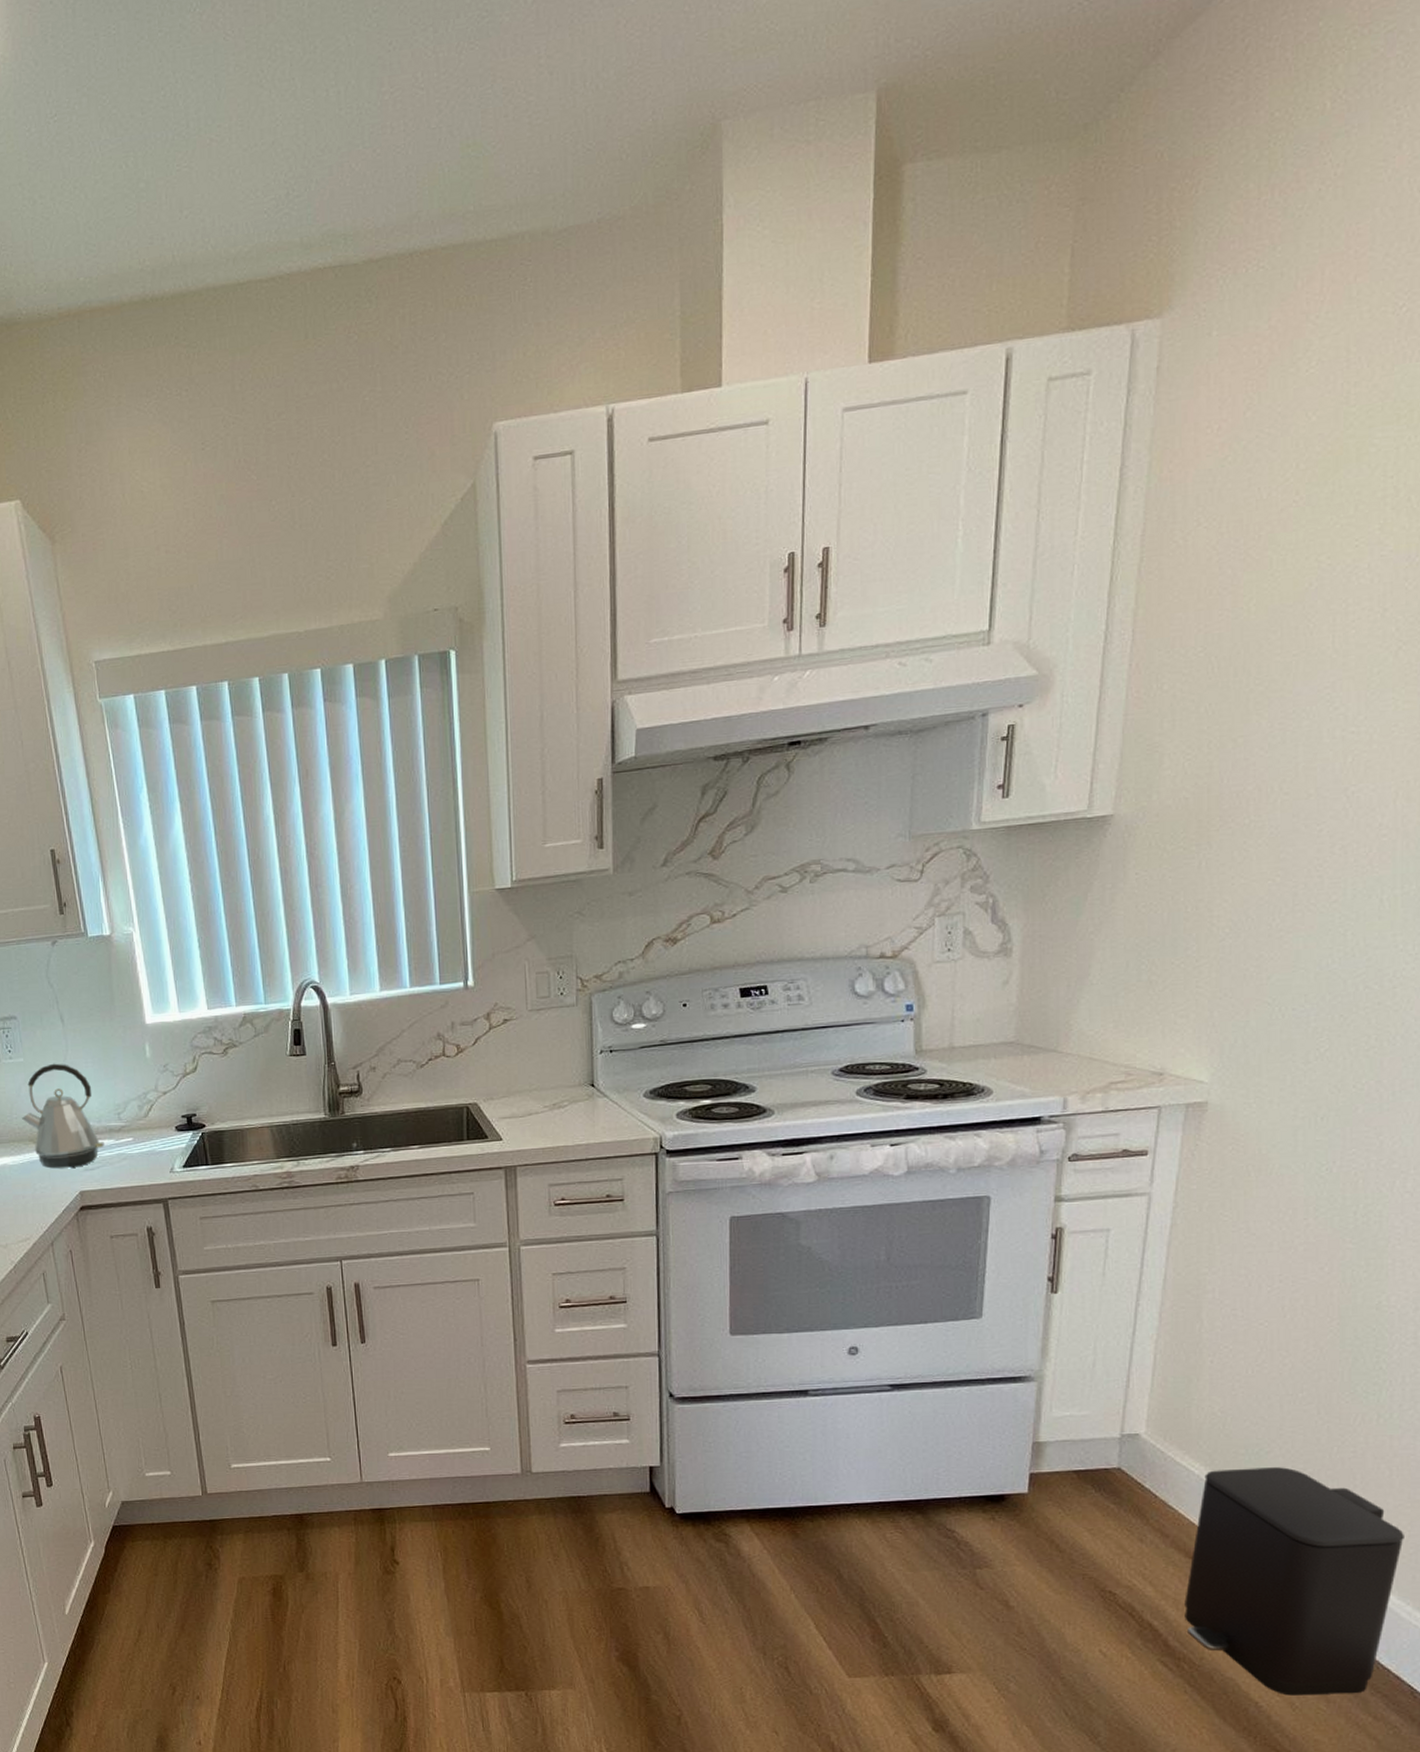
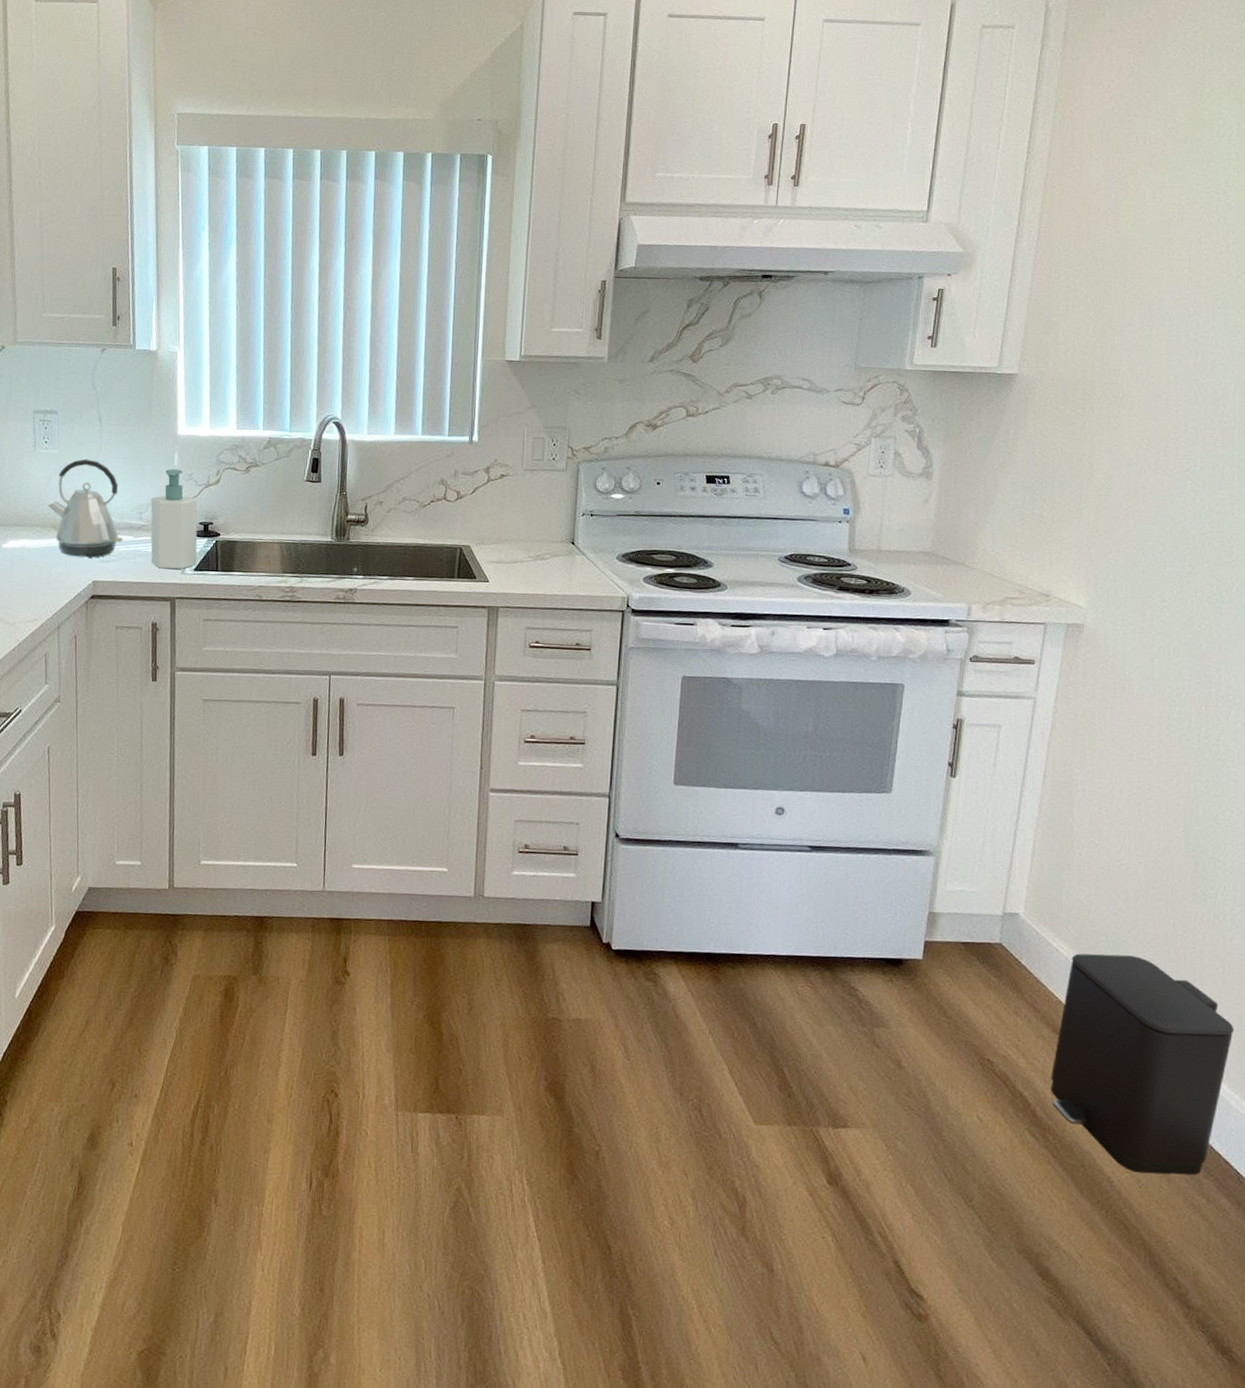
soap bottle: none [127,1061,185,1170] -> present [150,468,198,569]

